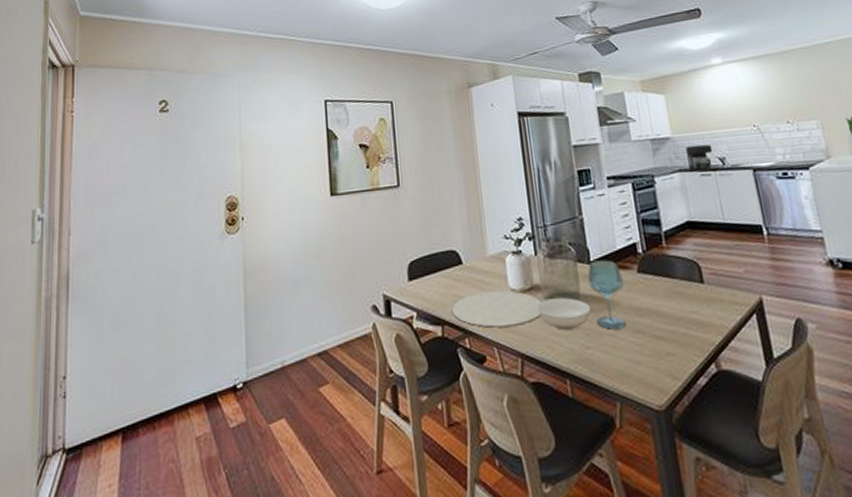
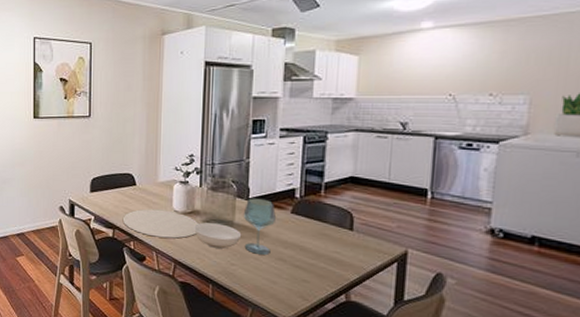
coffee maker: present [686,144,718,173] -> none [365,108,397,135]

